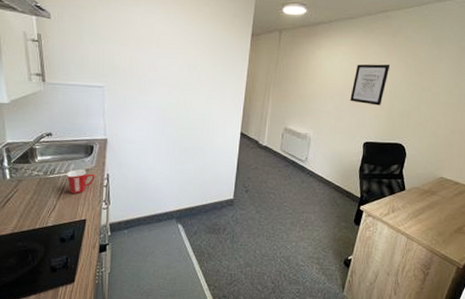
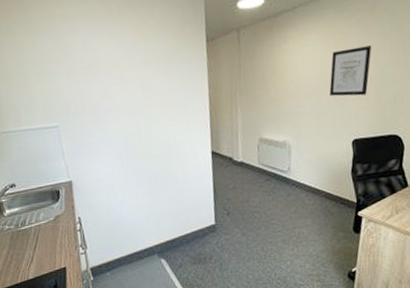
mug: present [67,169,95,194] -> none [38,217,67,243]

